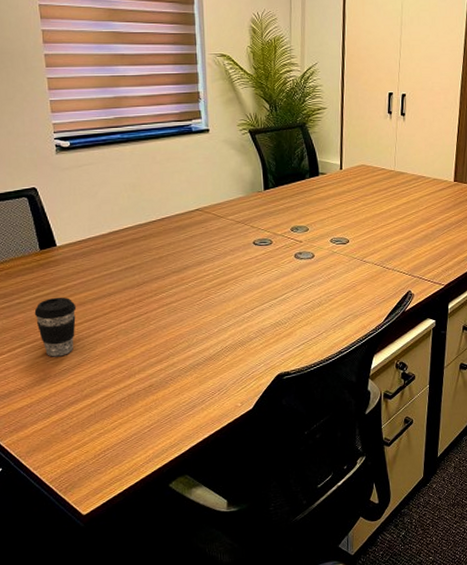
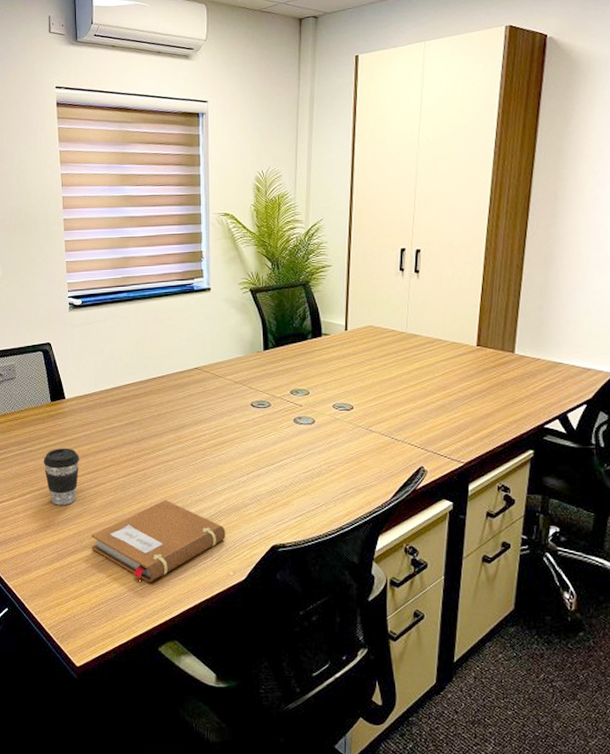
notebook: none [92,341,233,424] -> present [90,500,226,583]

